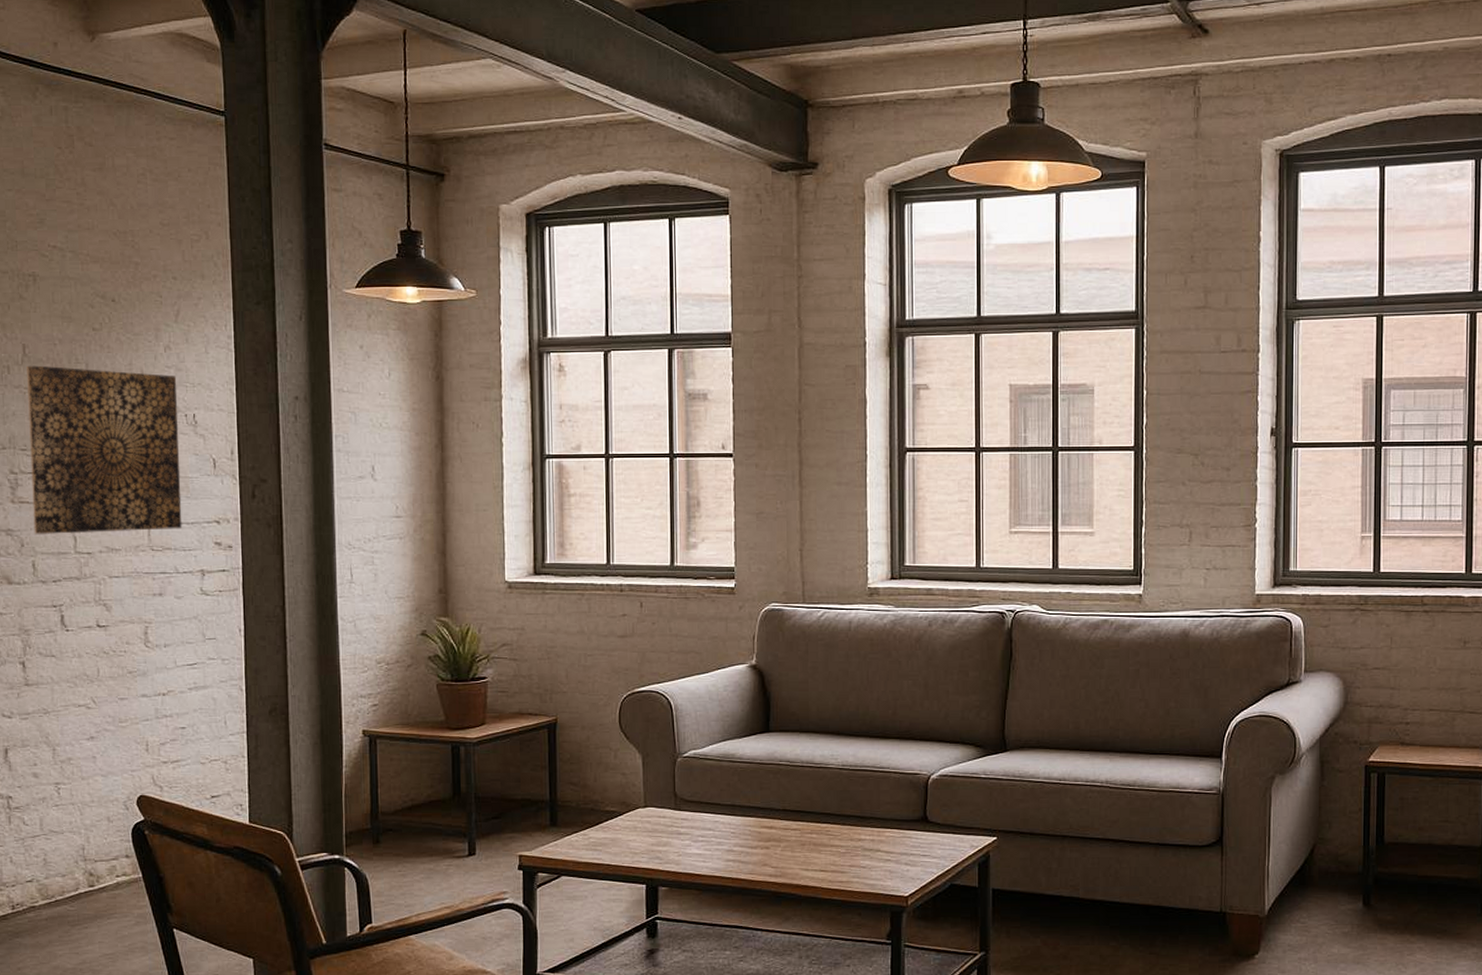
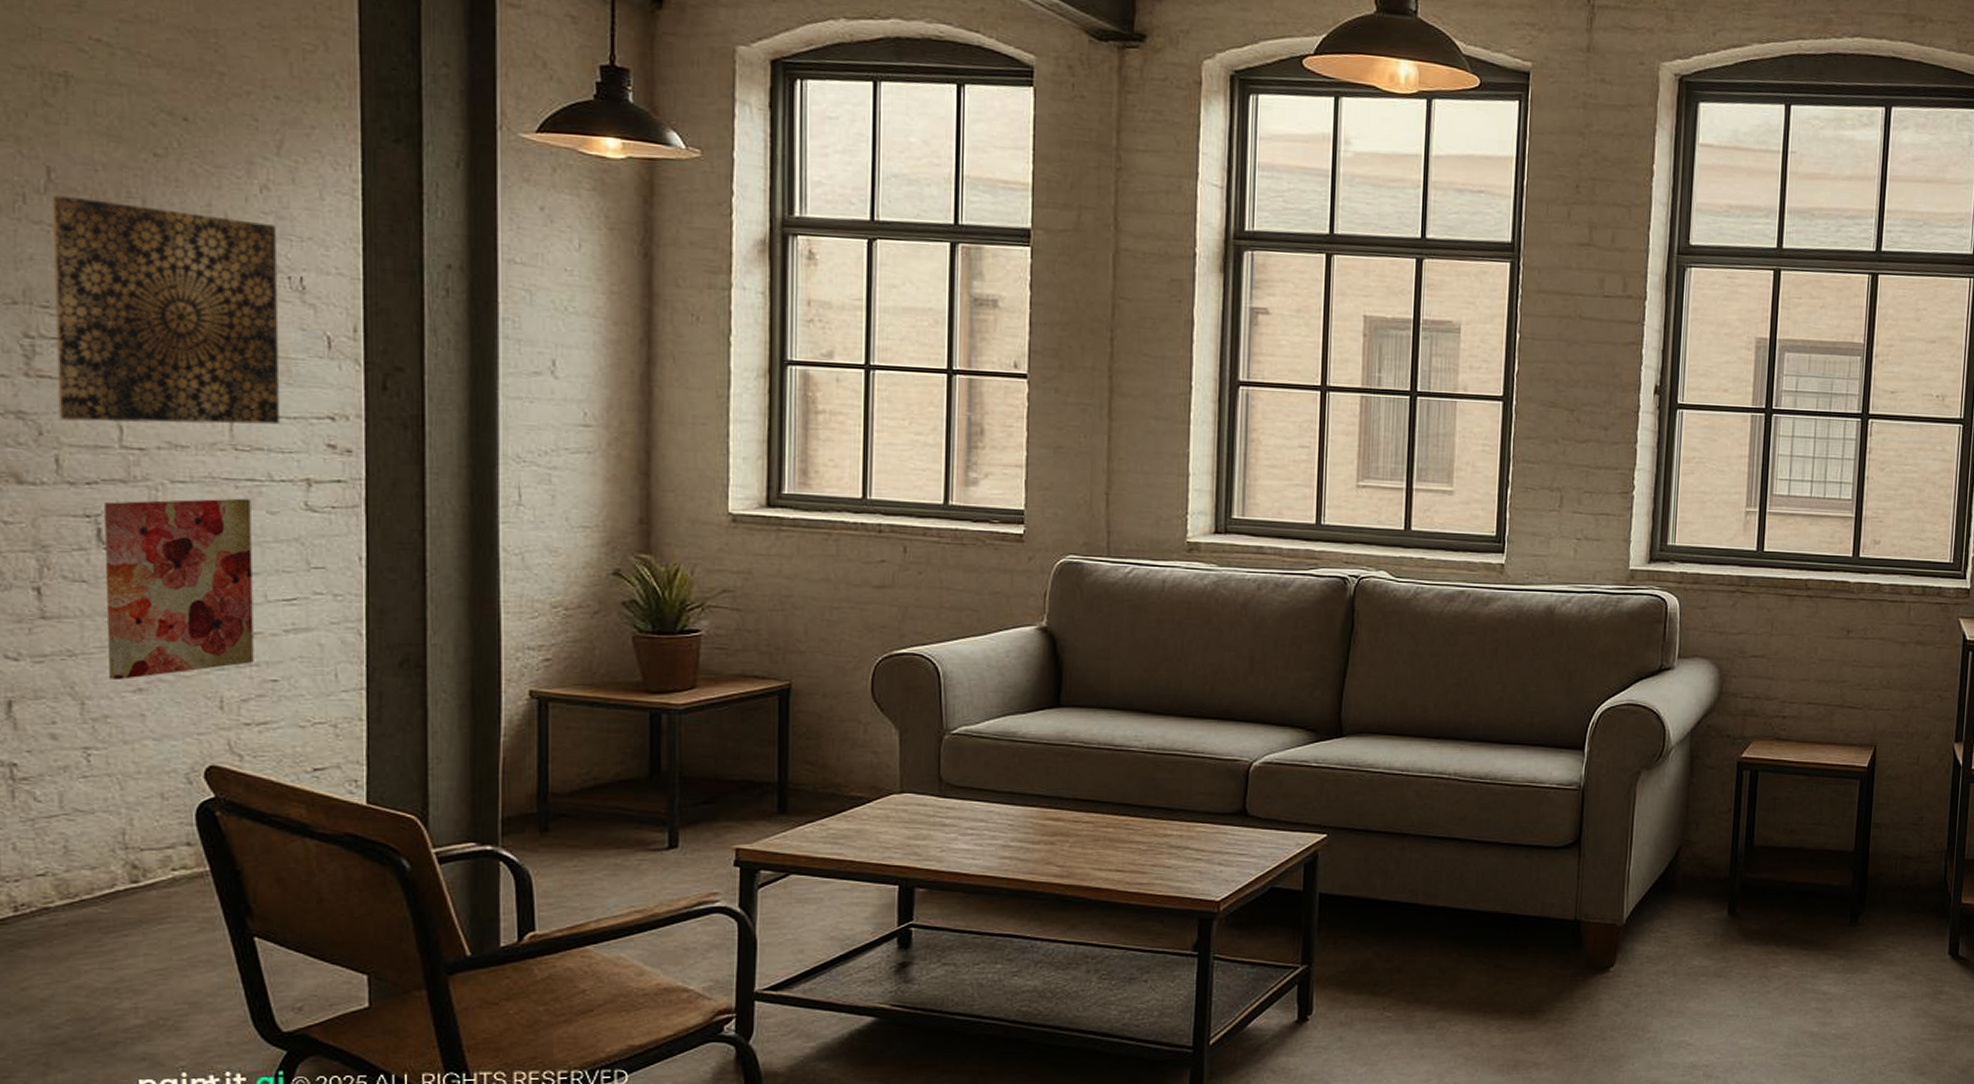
wall art: none [65,587,169,730] -> present [103,498,254,680]

